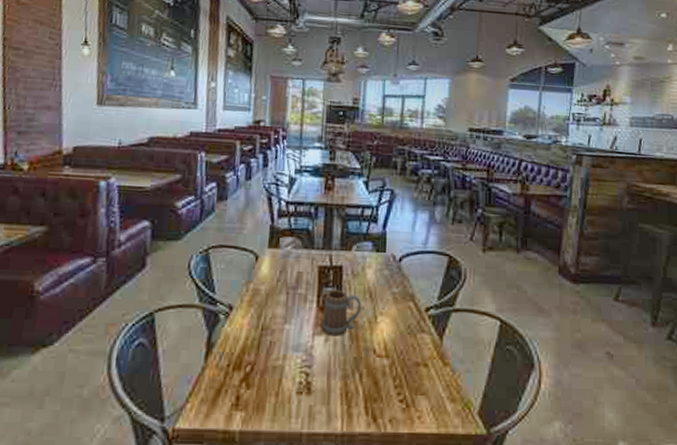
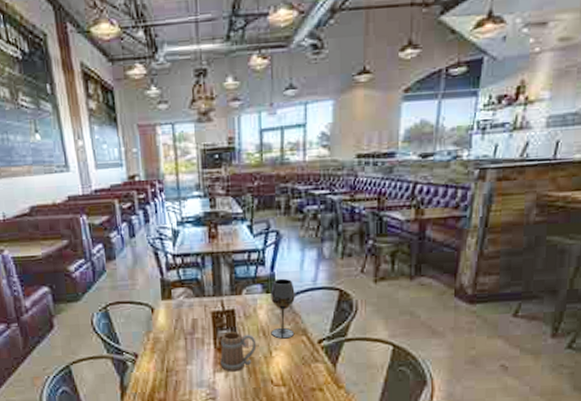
wineglass: none [377,237,405,303] -> present [270,278,295,339]

